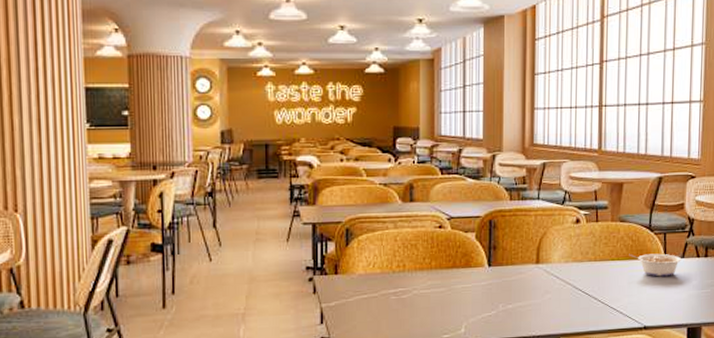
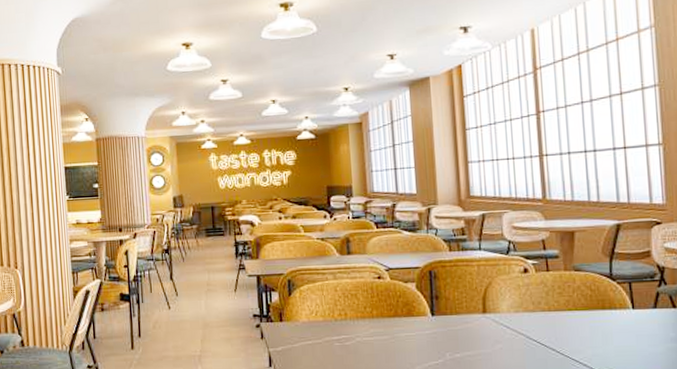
legume: present [629,253,682,277] -> none [588,303,654,328]

